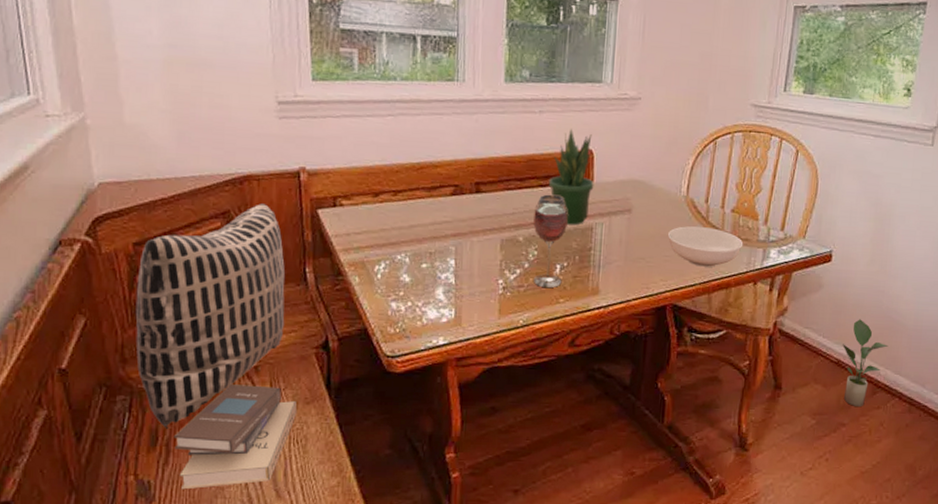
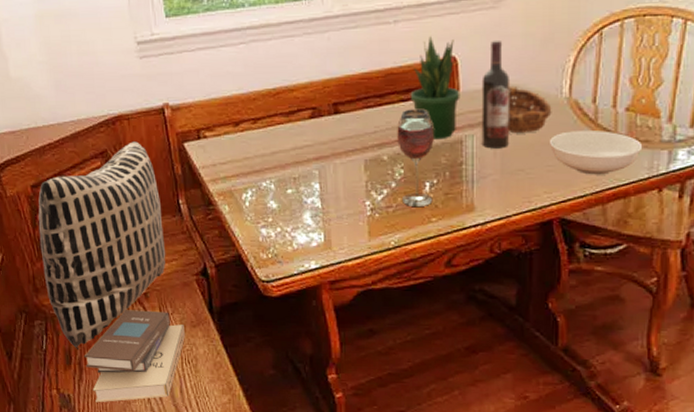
wine bottle: none [609,138,639,238] -> present [482,39,511,149]
basket: none [633,182,672,225] -> present [507,87,552,134]

